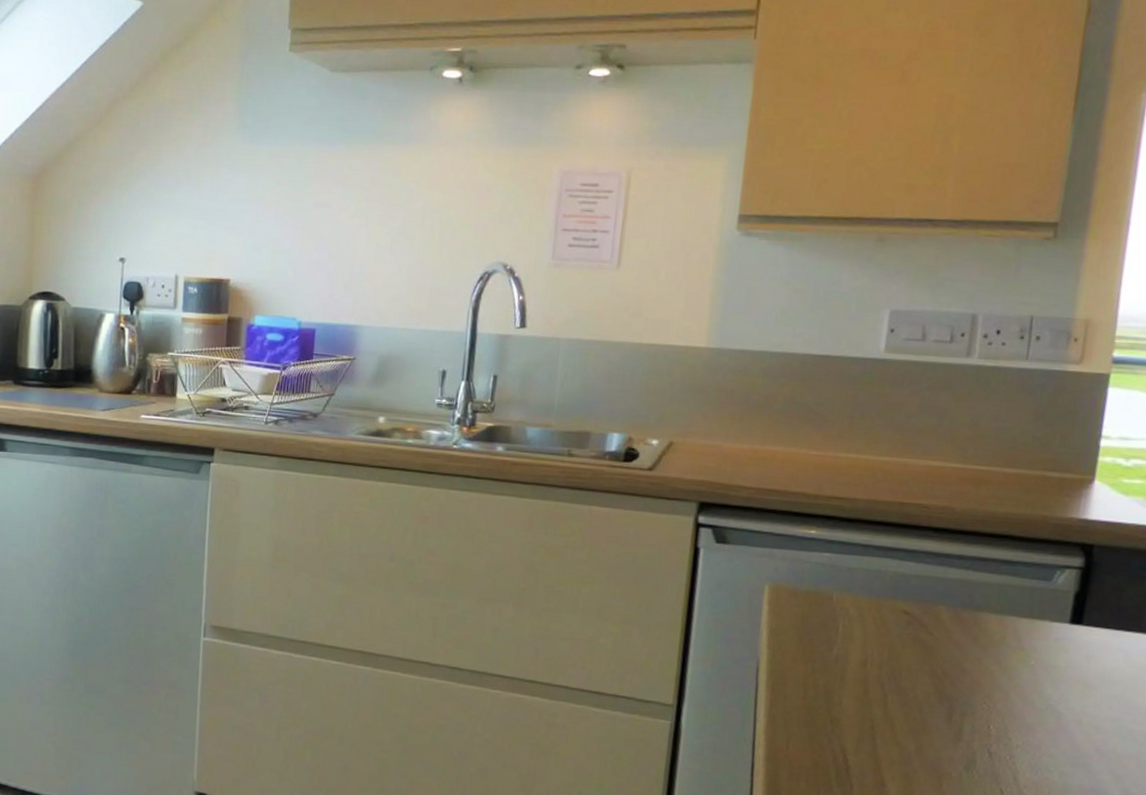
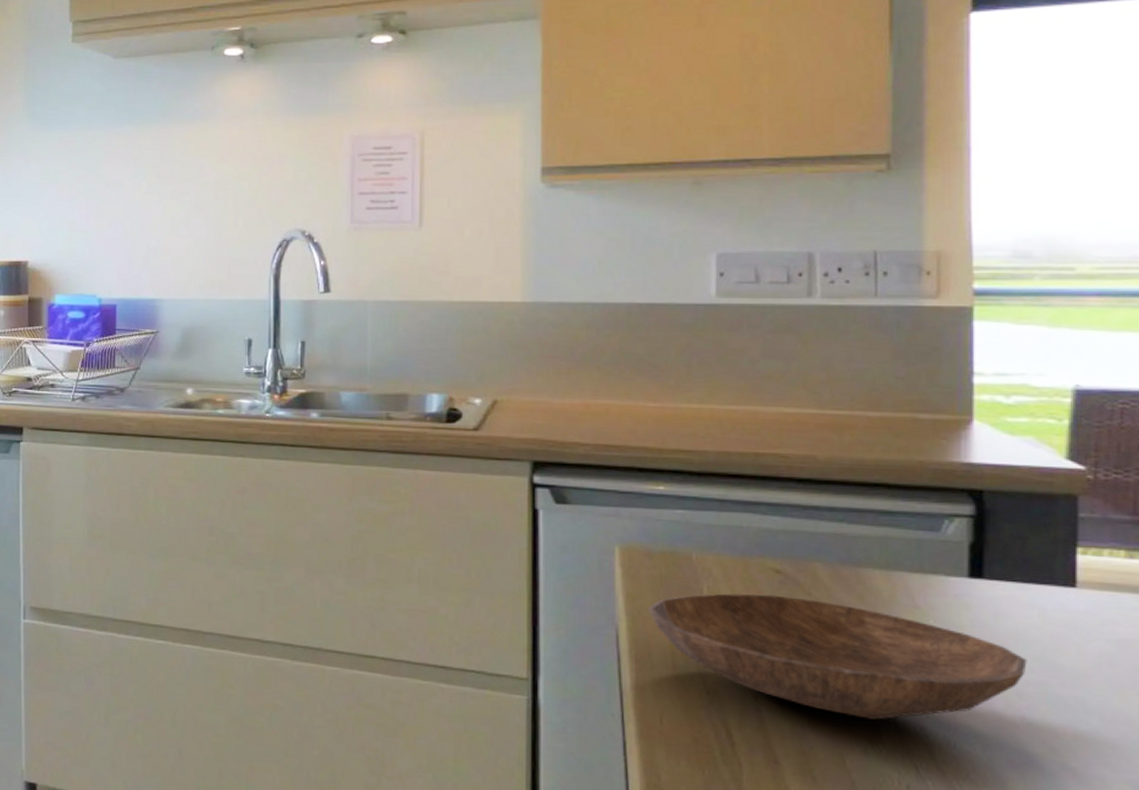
bowl: none [786,631,1109,749] -> present [646,593,1027,720]

